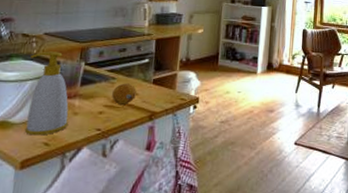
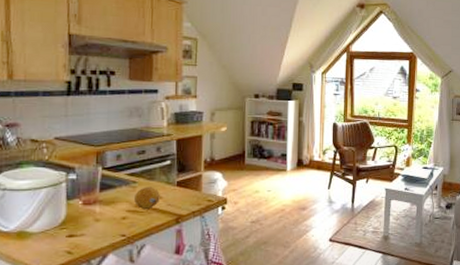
soap bottle: present [24,51,69,136] -> none [42,157,91,245]

